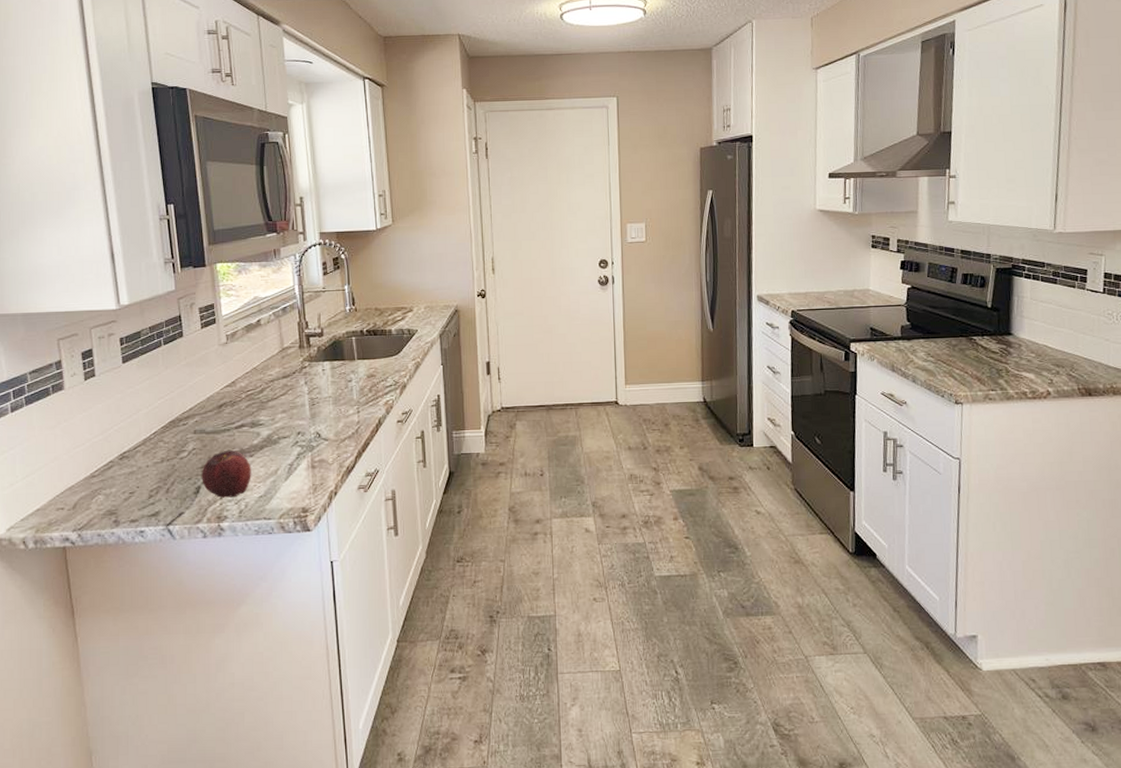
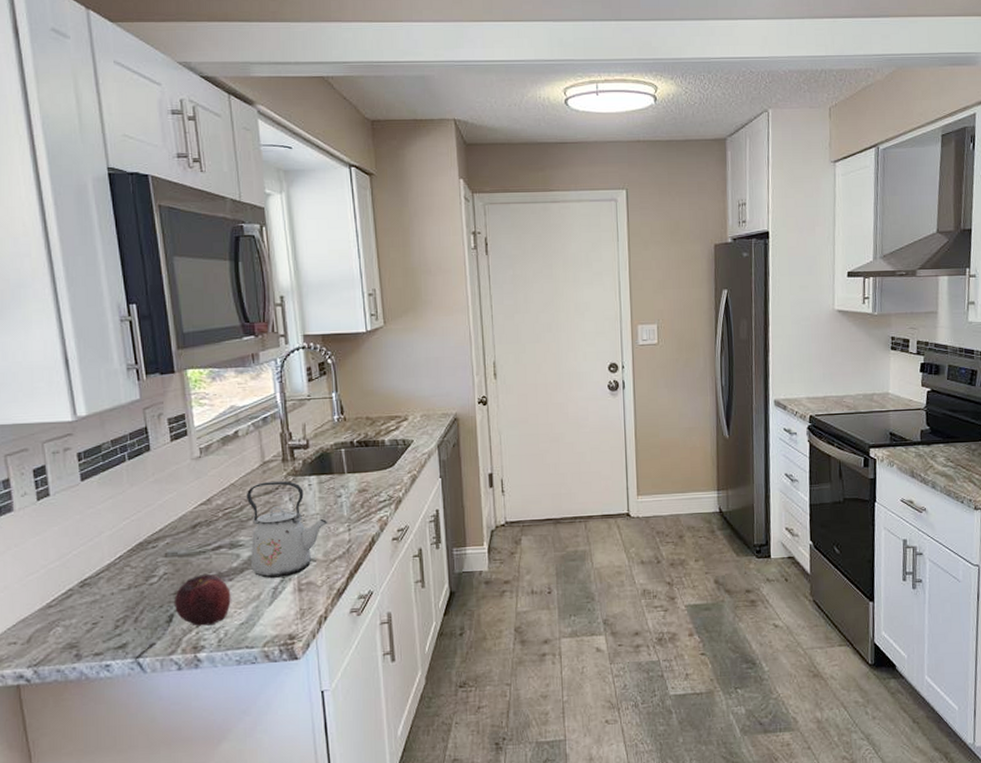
kettle: none [266,366,339,455] -> present [246,481,328,578]

